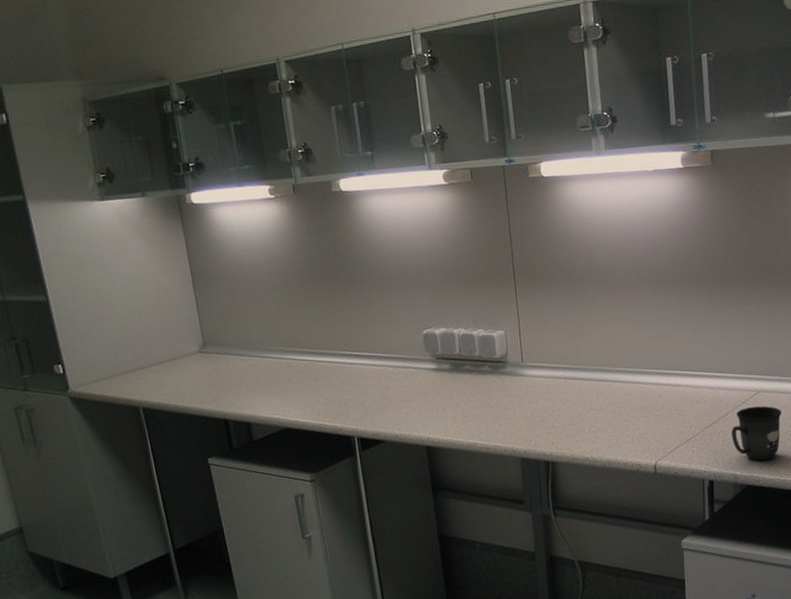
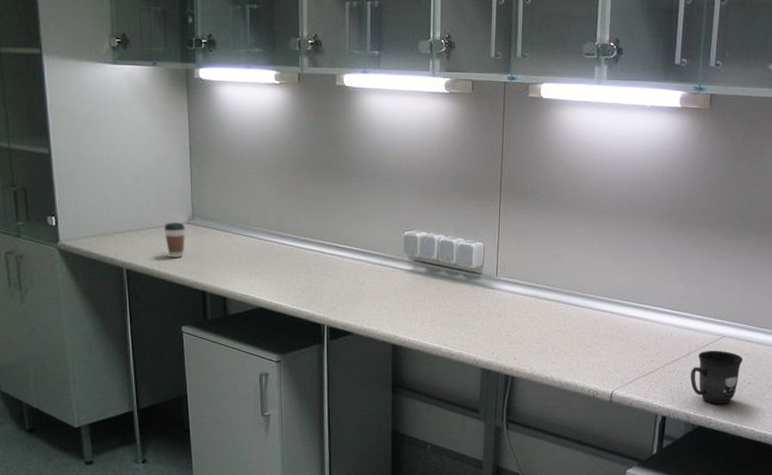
coffee cup: none [175,352,200,390] -> present [164,222,185,258]

